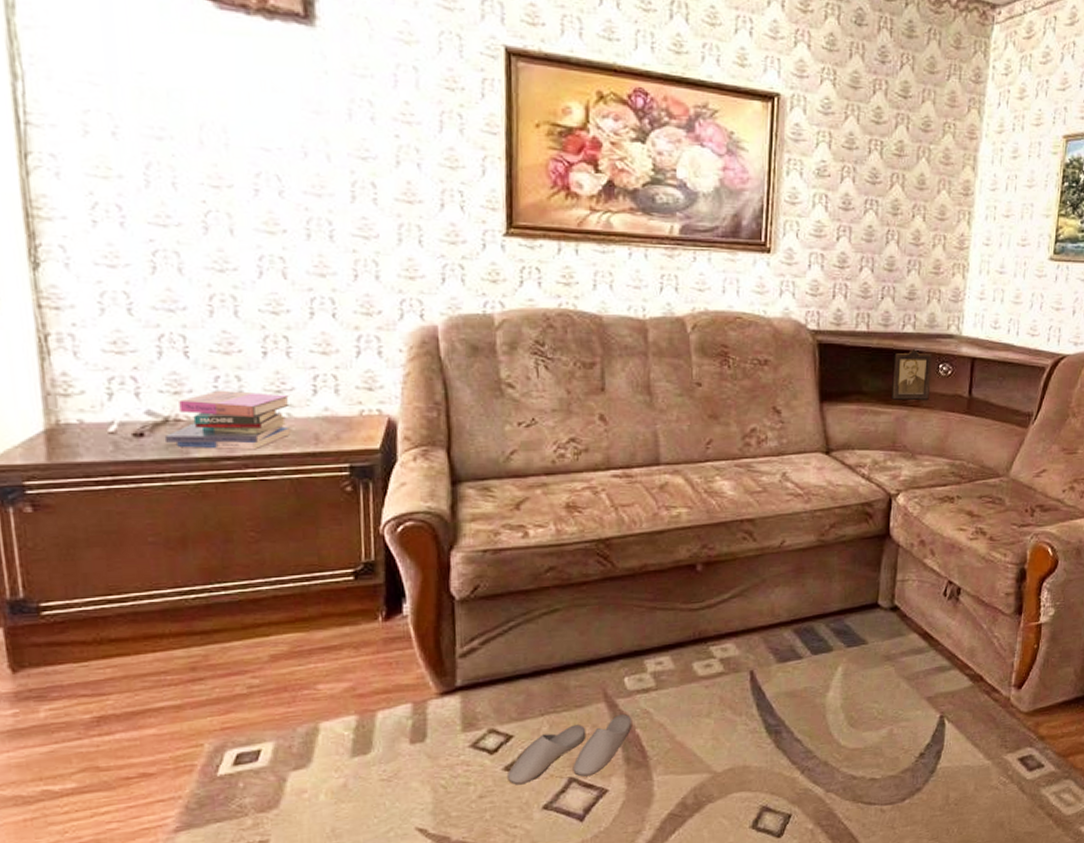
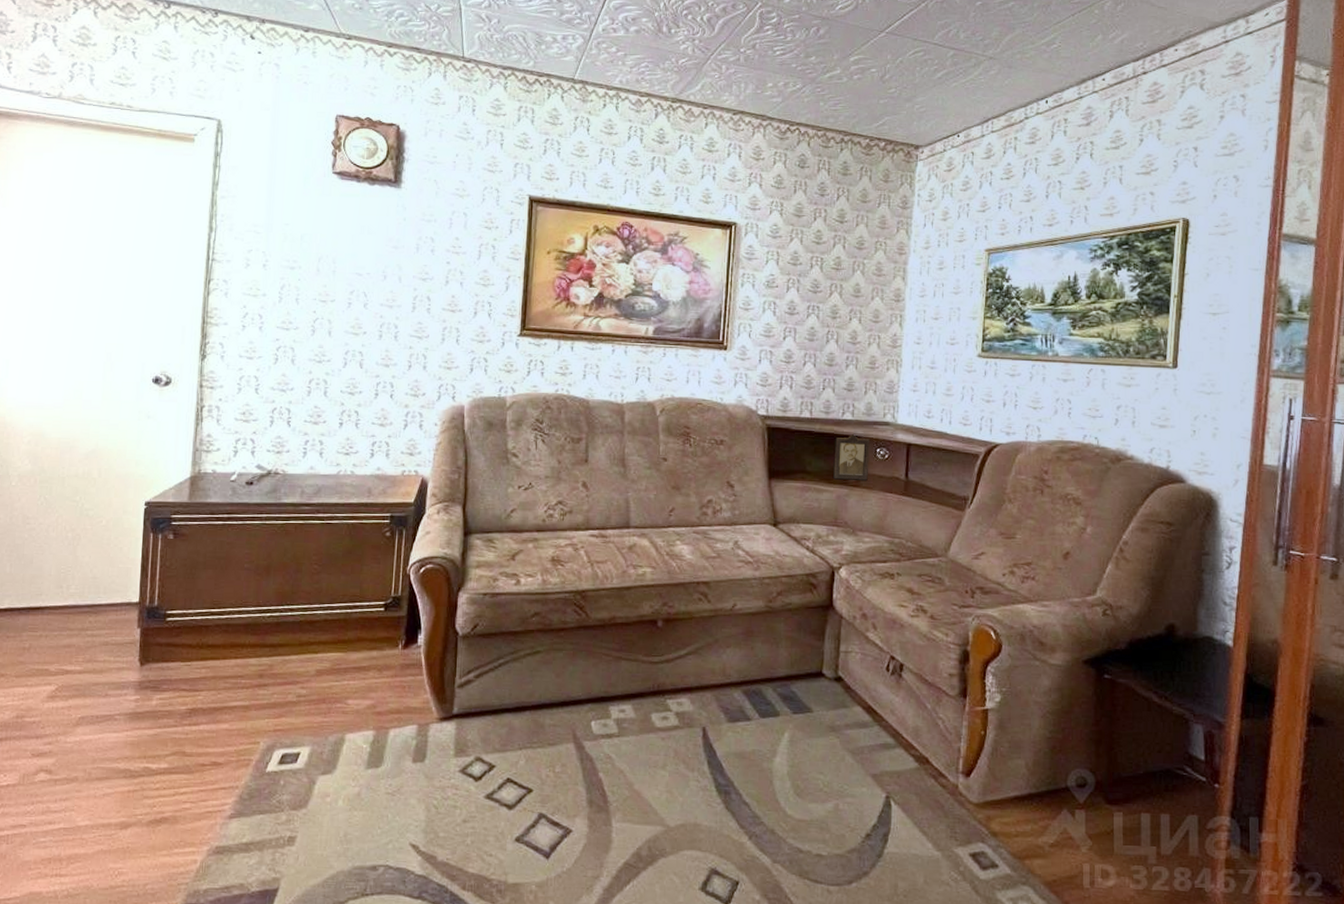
books: present [164,390,290,450] -> none [266,451,354,499]
slippers: present [506,714,631,785] -> none [487,757,595,814]

